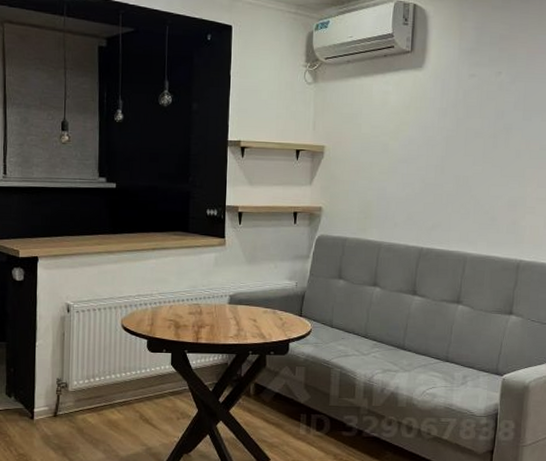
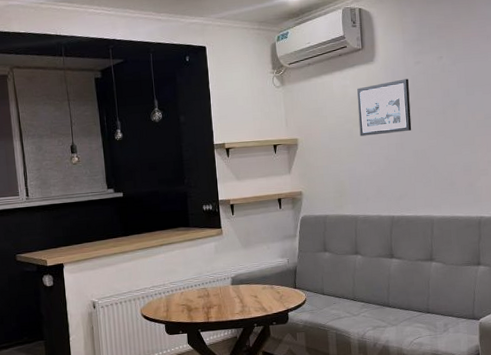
picture frame: none [396,92,459,154] -> present [357,79,412,137]

